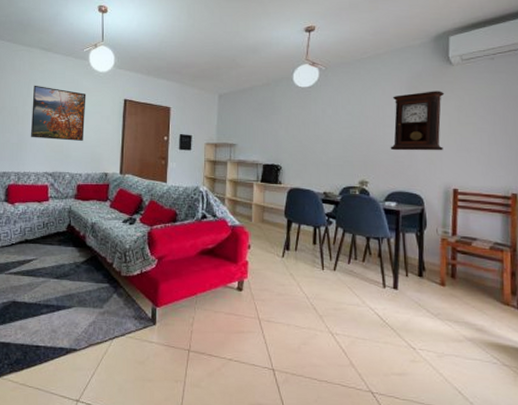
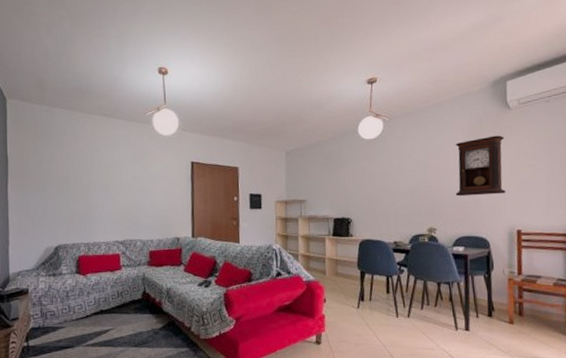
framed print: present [31,85,86,141] -> none [97,152,153,208]

